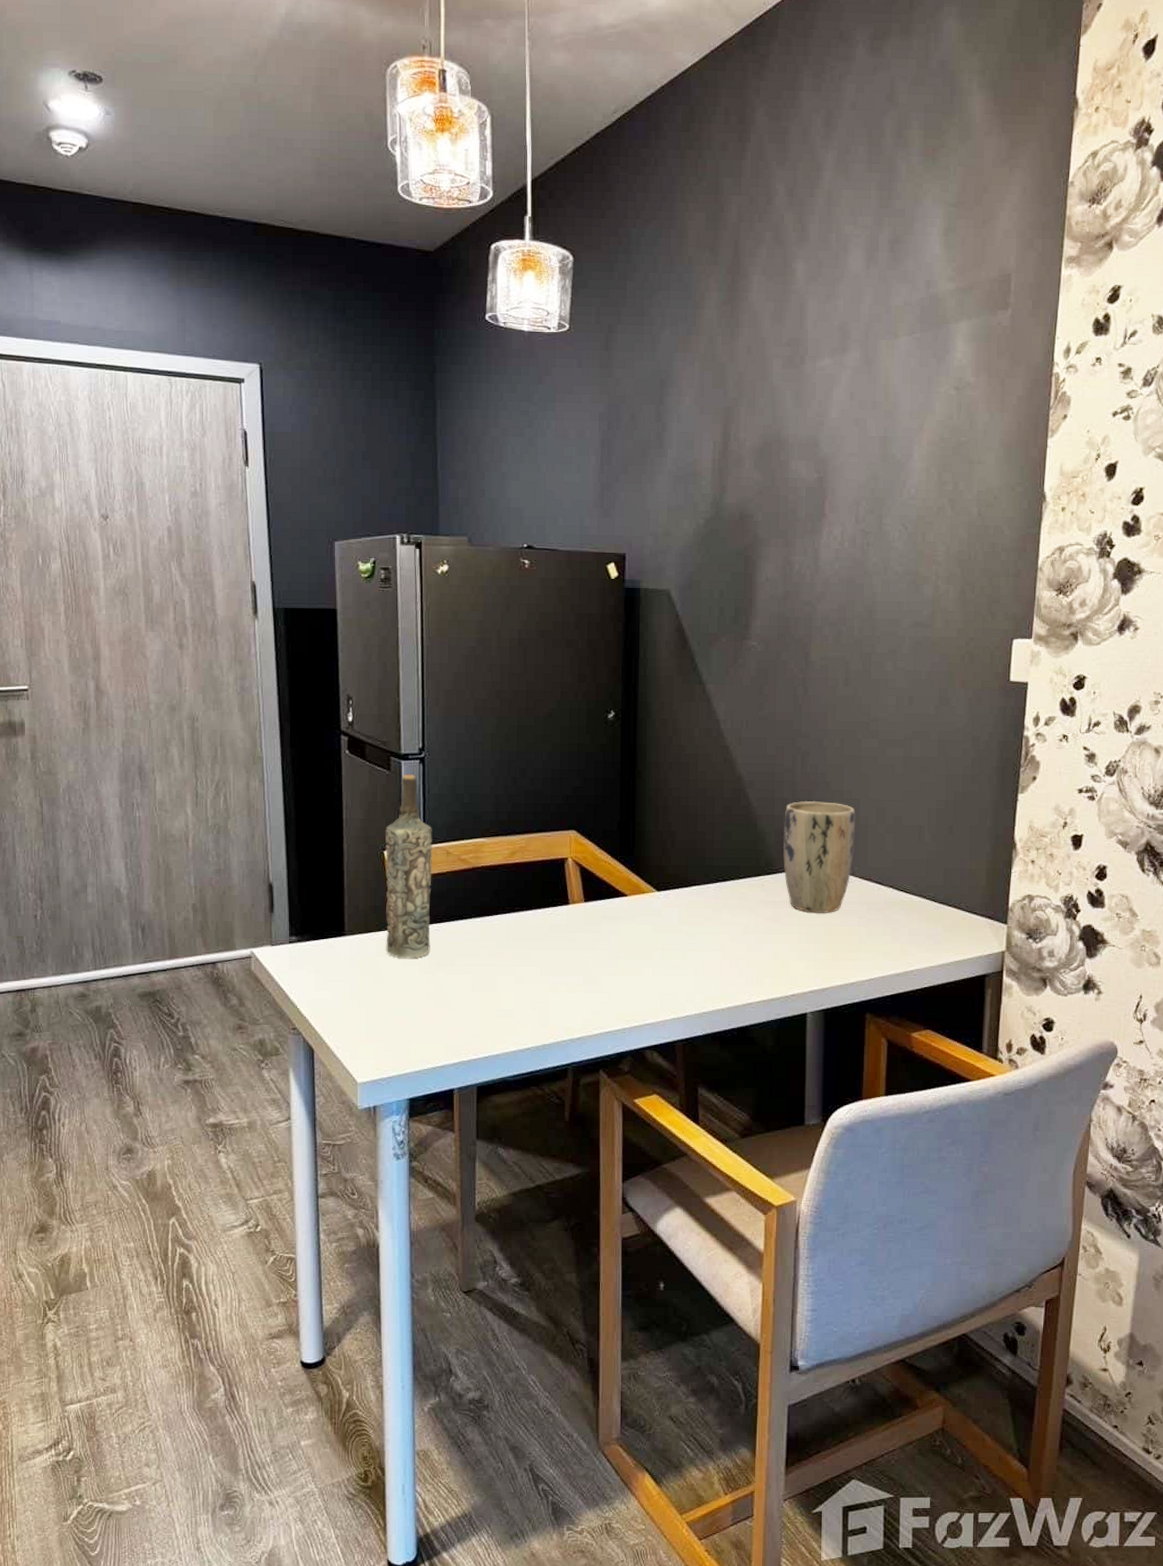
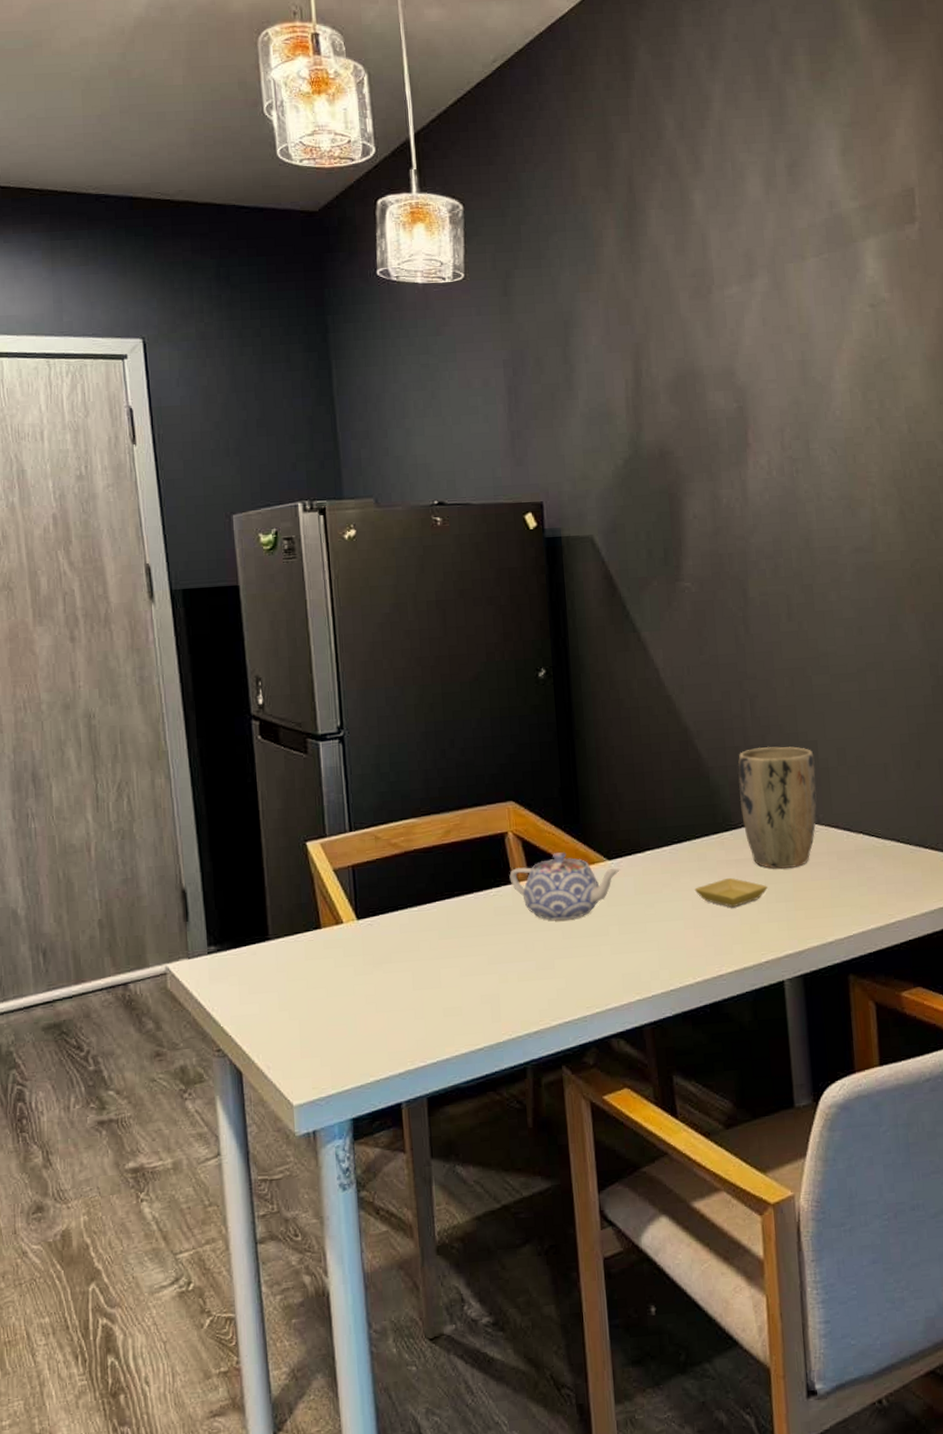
bottle: present [385,773,432,958] -> none [306,755,365,960]
teapot: none [566,881,668,942] -> present [509,852,621,921]
saucer: none [733,918,800,944] -> present [694,878,768,908]

